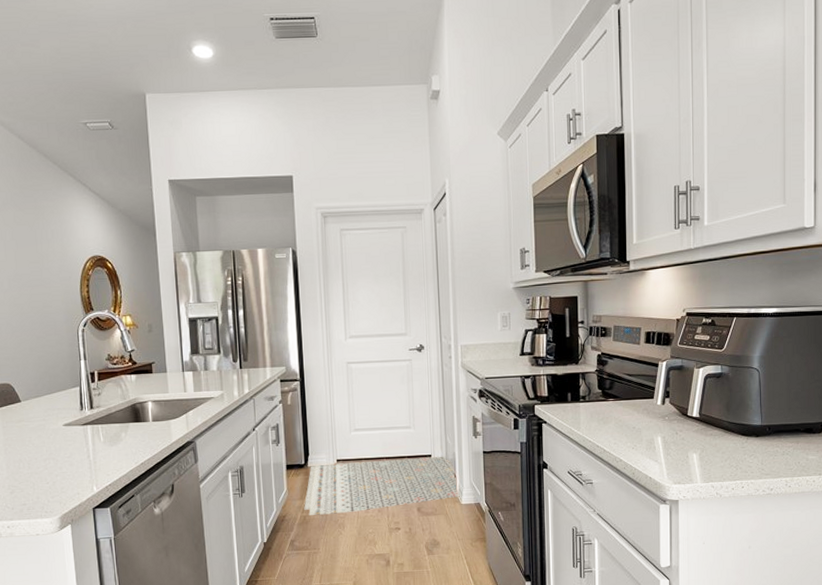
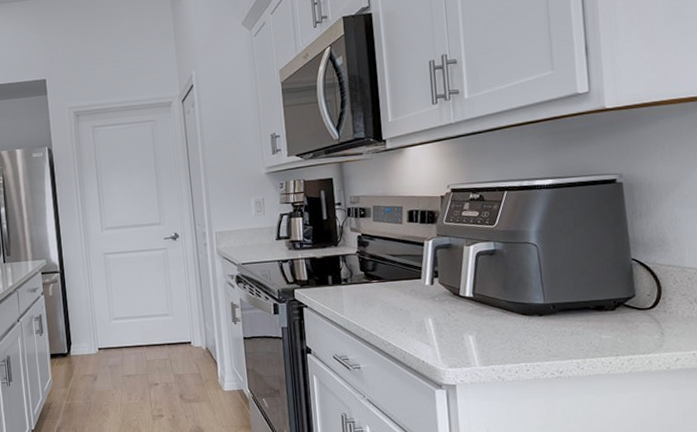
rug: present [304,455,460,515] -> none [68,342,222,403]

